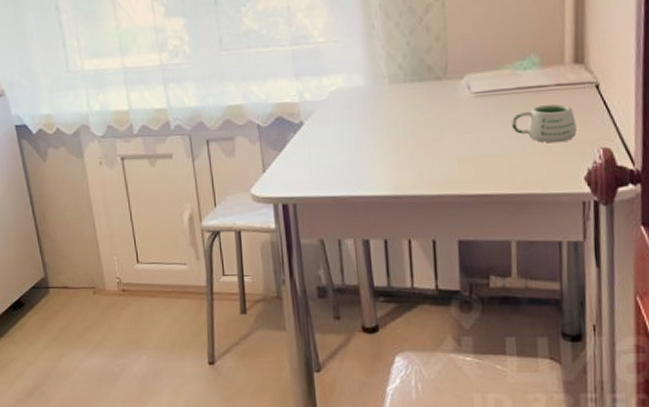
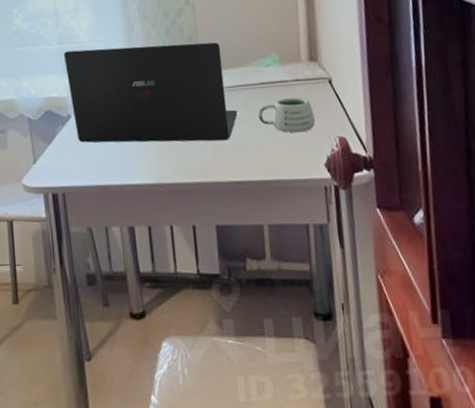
laptop: none [296,43,488,152] -> present [63,42,238,143]

